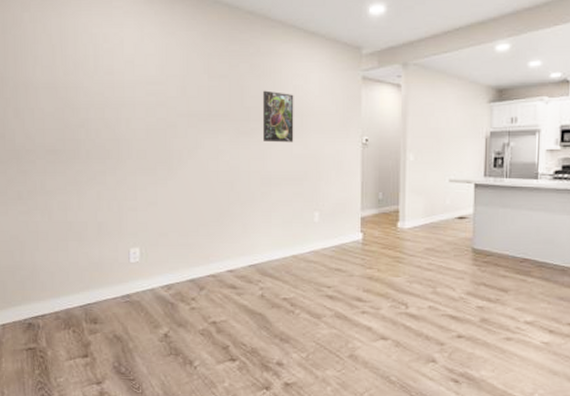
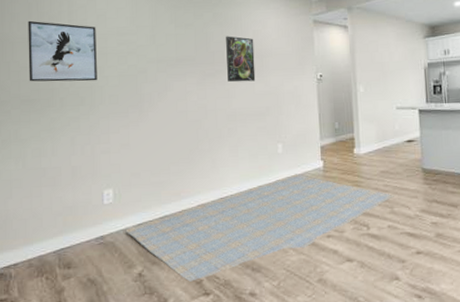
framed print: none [52,64,124,134] -> present [28,20,97,82]
rug: none [152,245,438,346] -> present [125,174,394,282]

